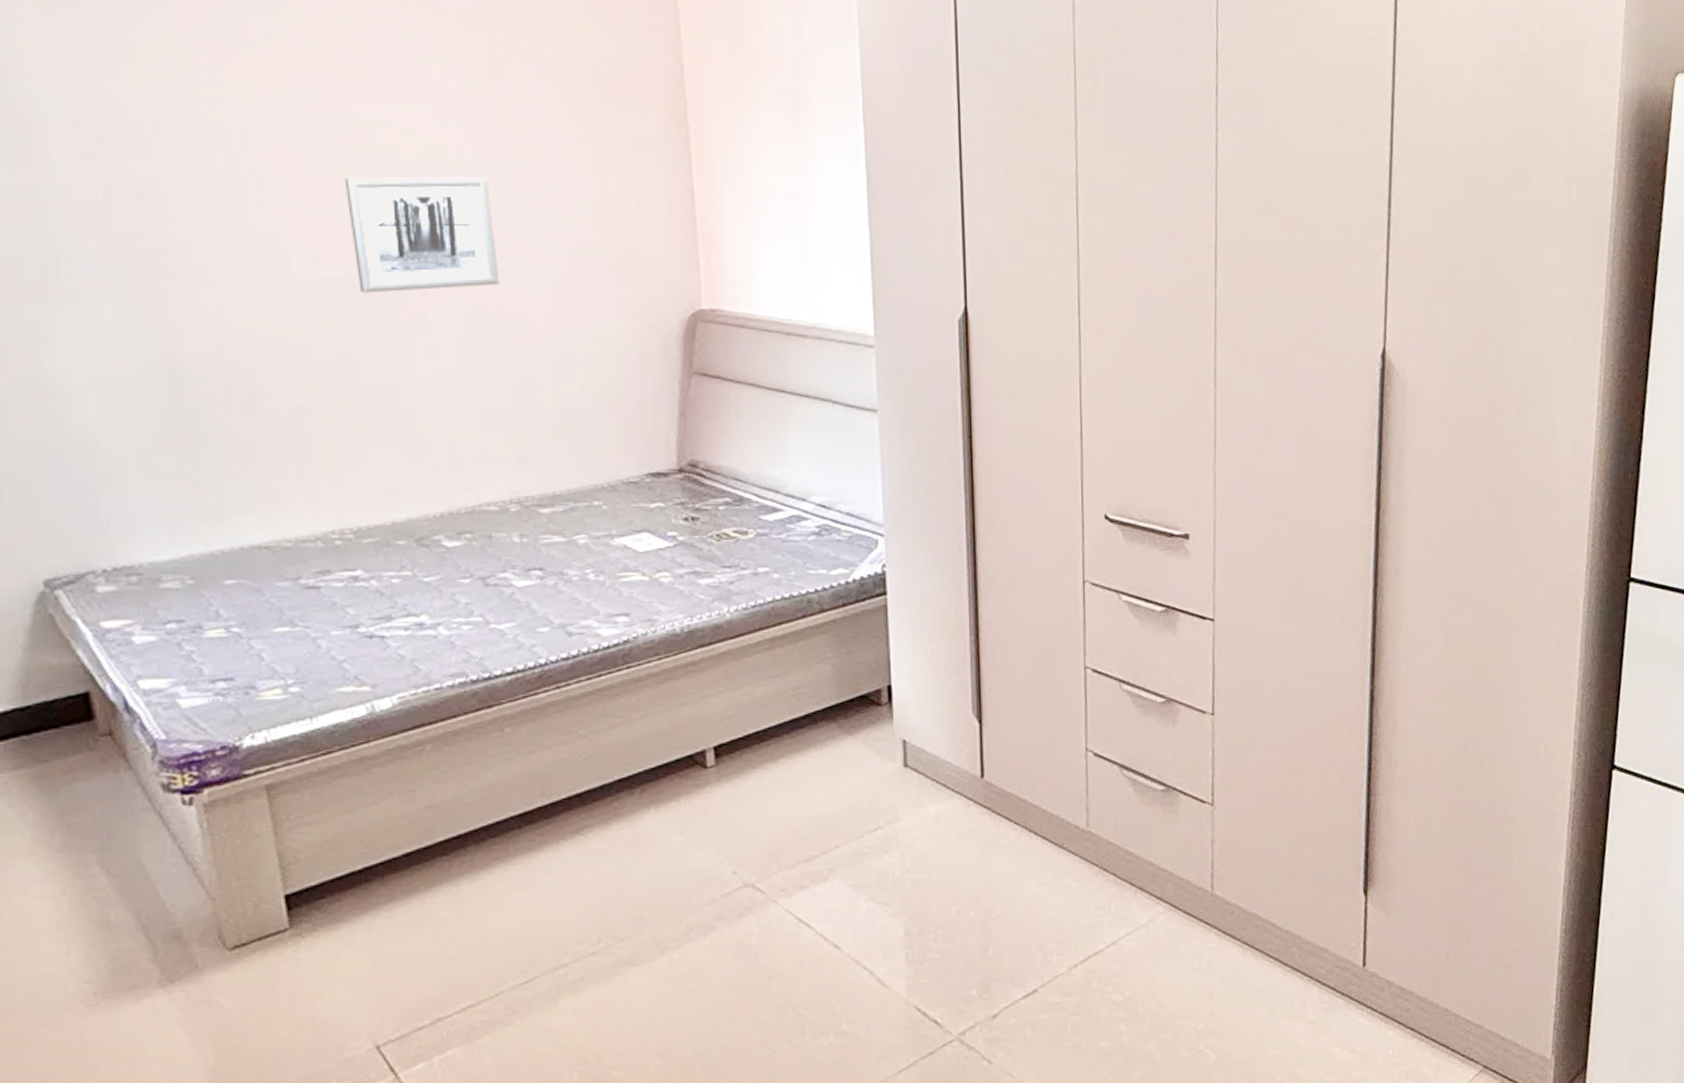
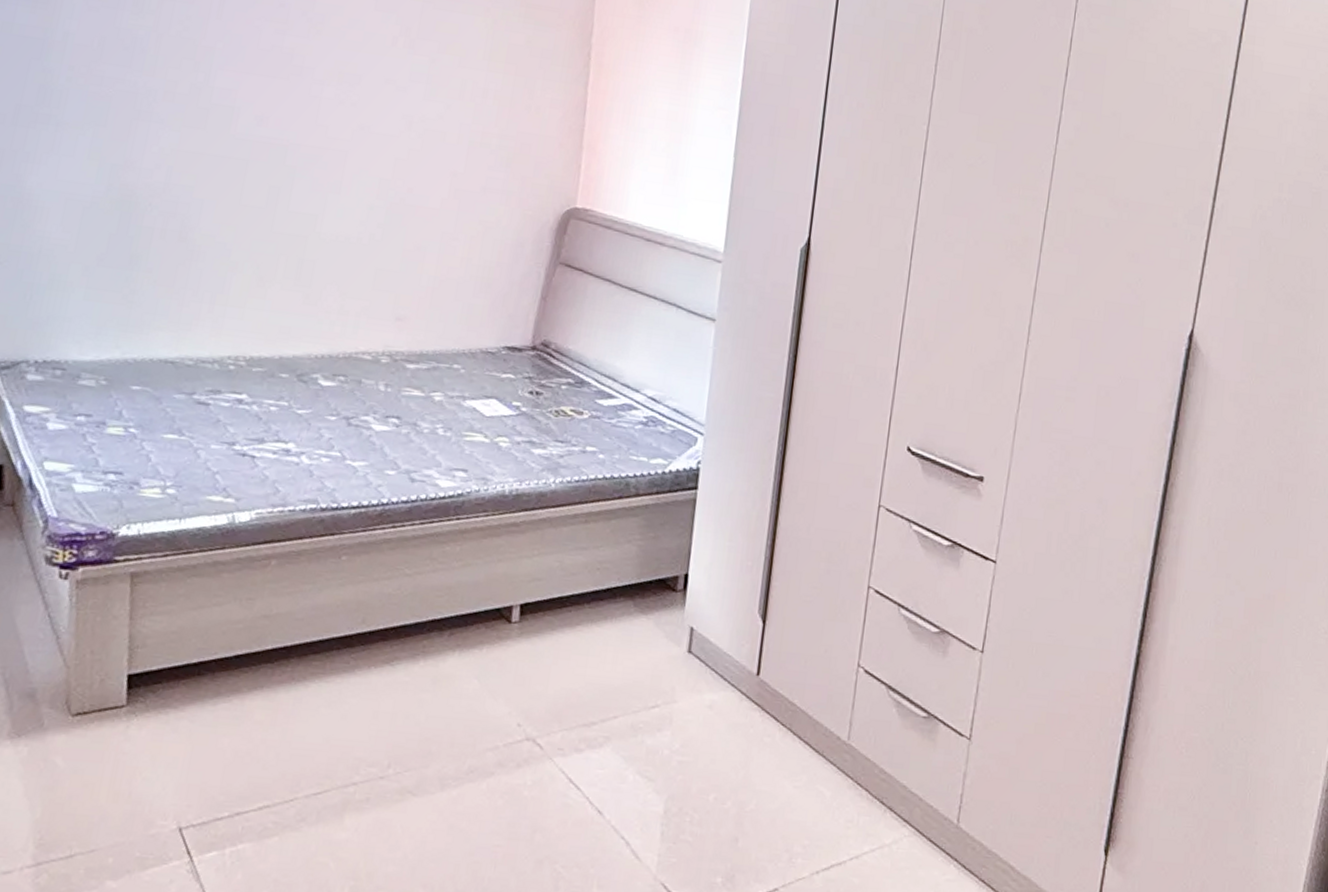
wall art: present [344,177,500,293] -> none [290,54,414,163]

